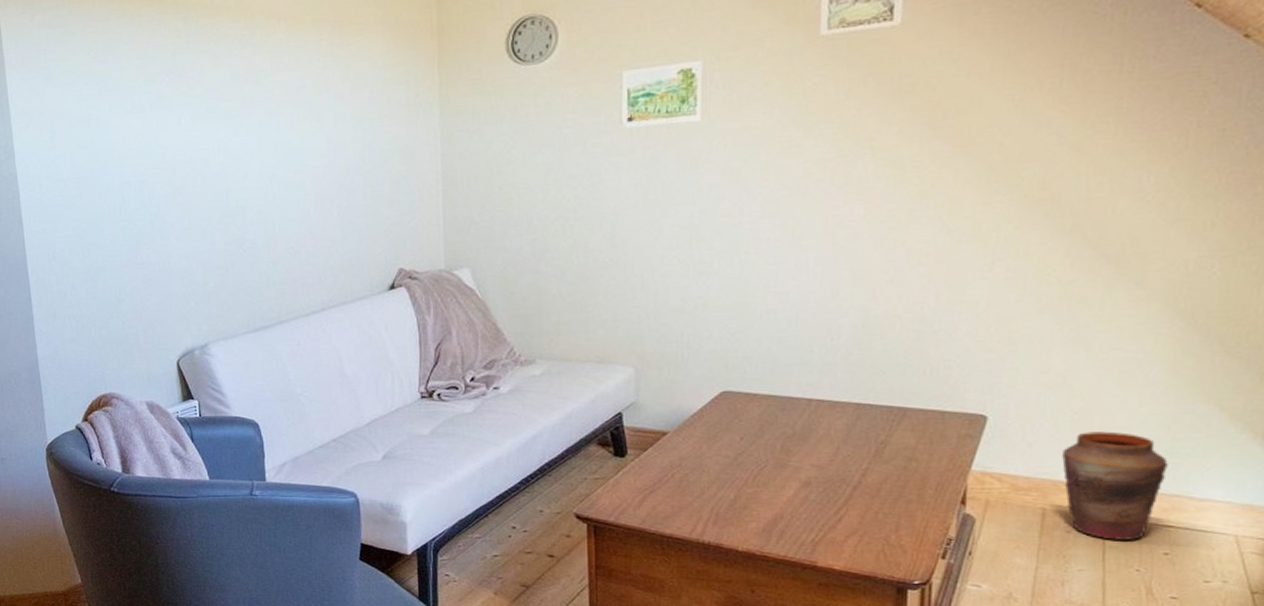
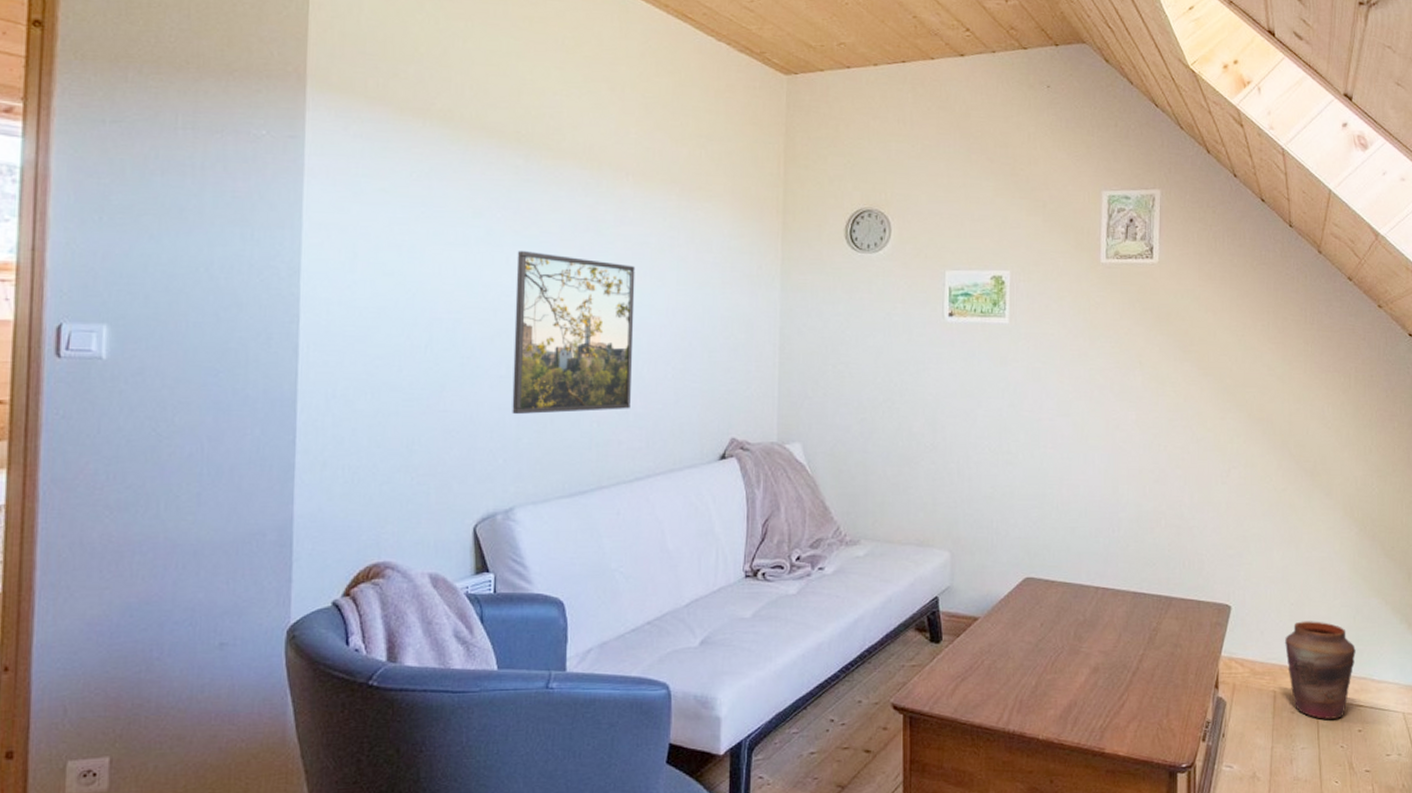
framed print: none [186,109,301,262] -> present [512,250,636,415]

